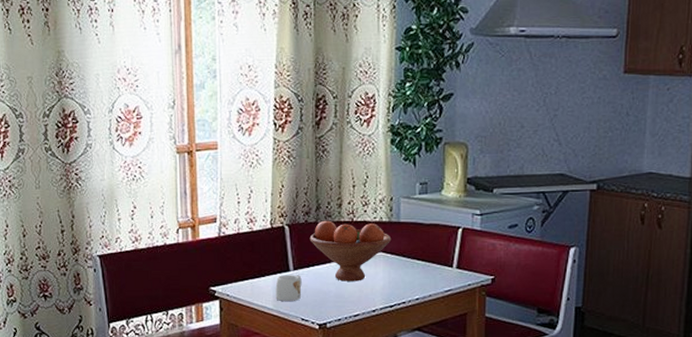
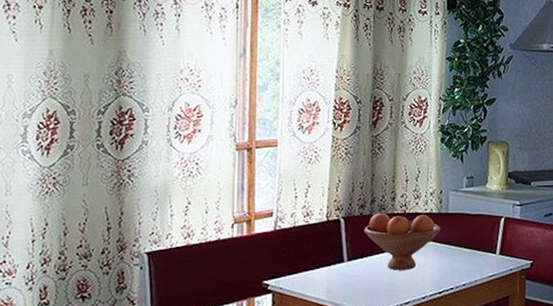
mug: present [275,275,302,301] -> none [329,265,355,292]

